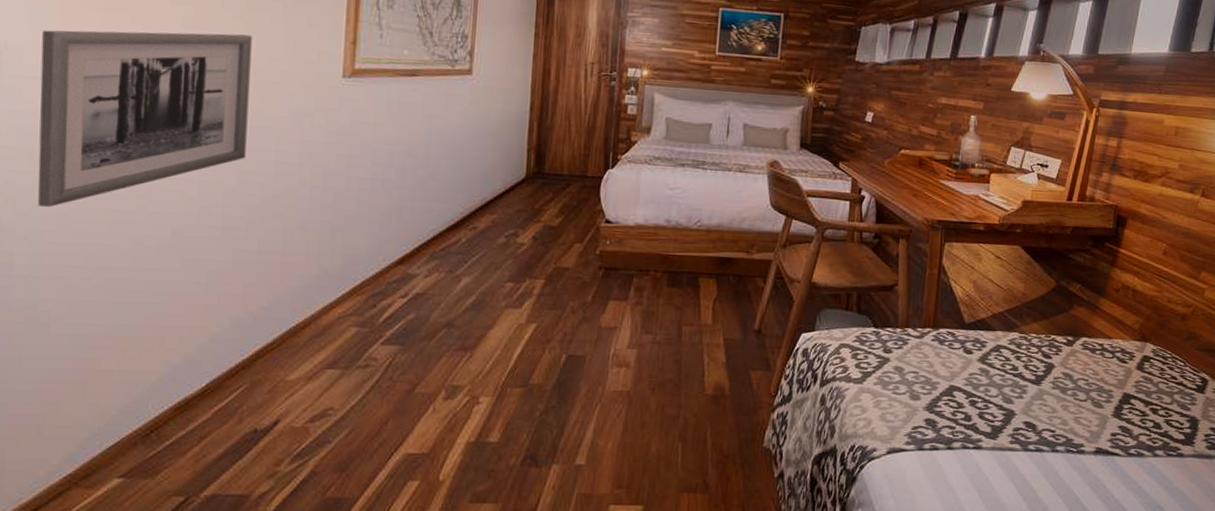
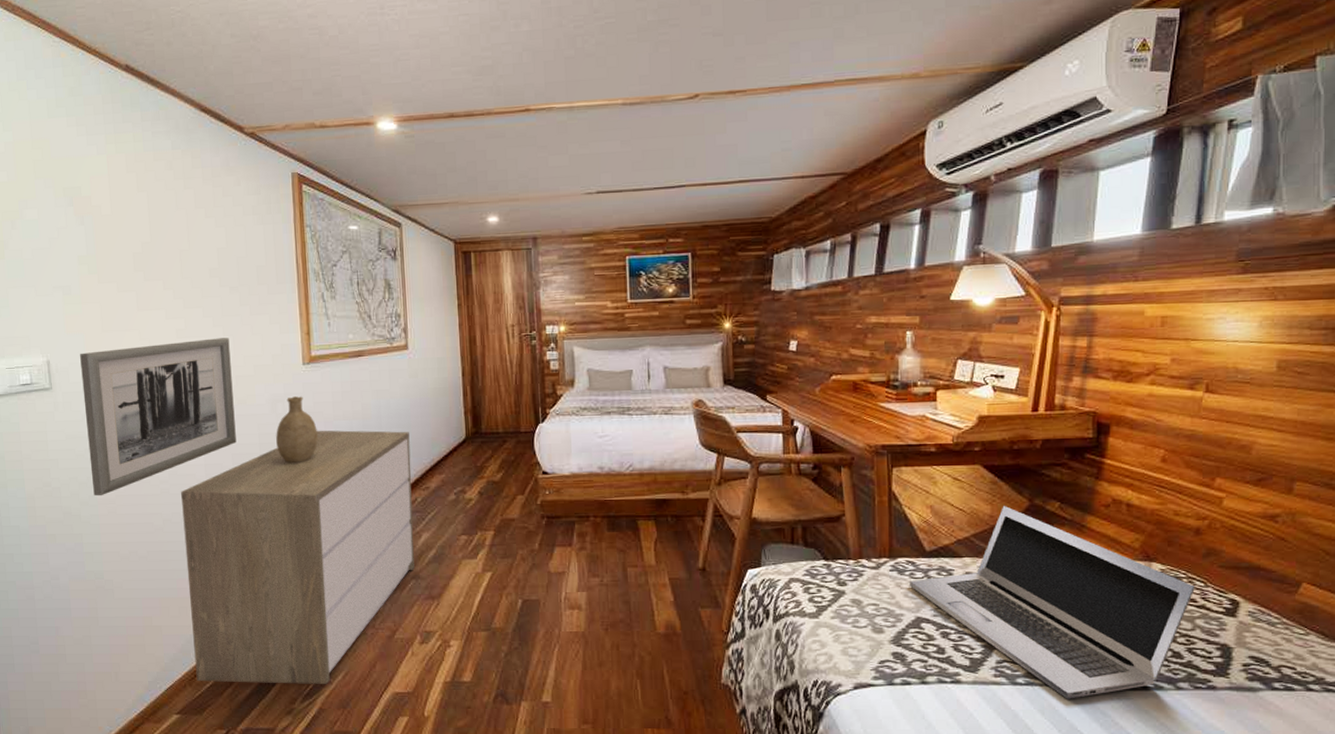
dresser: none [152,153,461,443] -> present [181,430,415,684]
decorative vase: none [297,112,351,188] -> present [276,396,318,463]
laptop: none [947,285,1177,465] -> present [909,506,1195,699]

